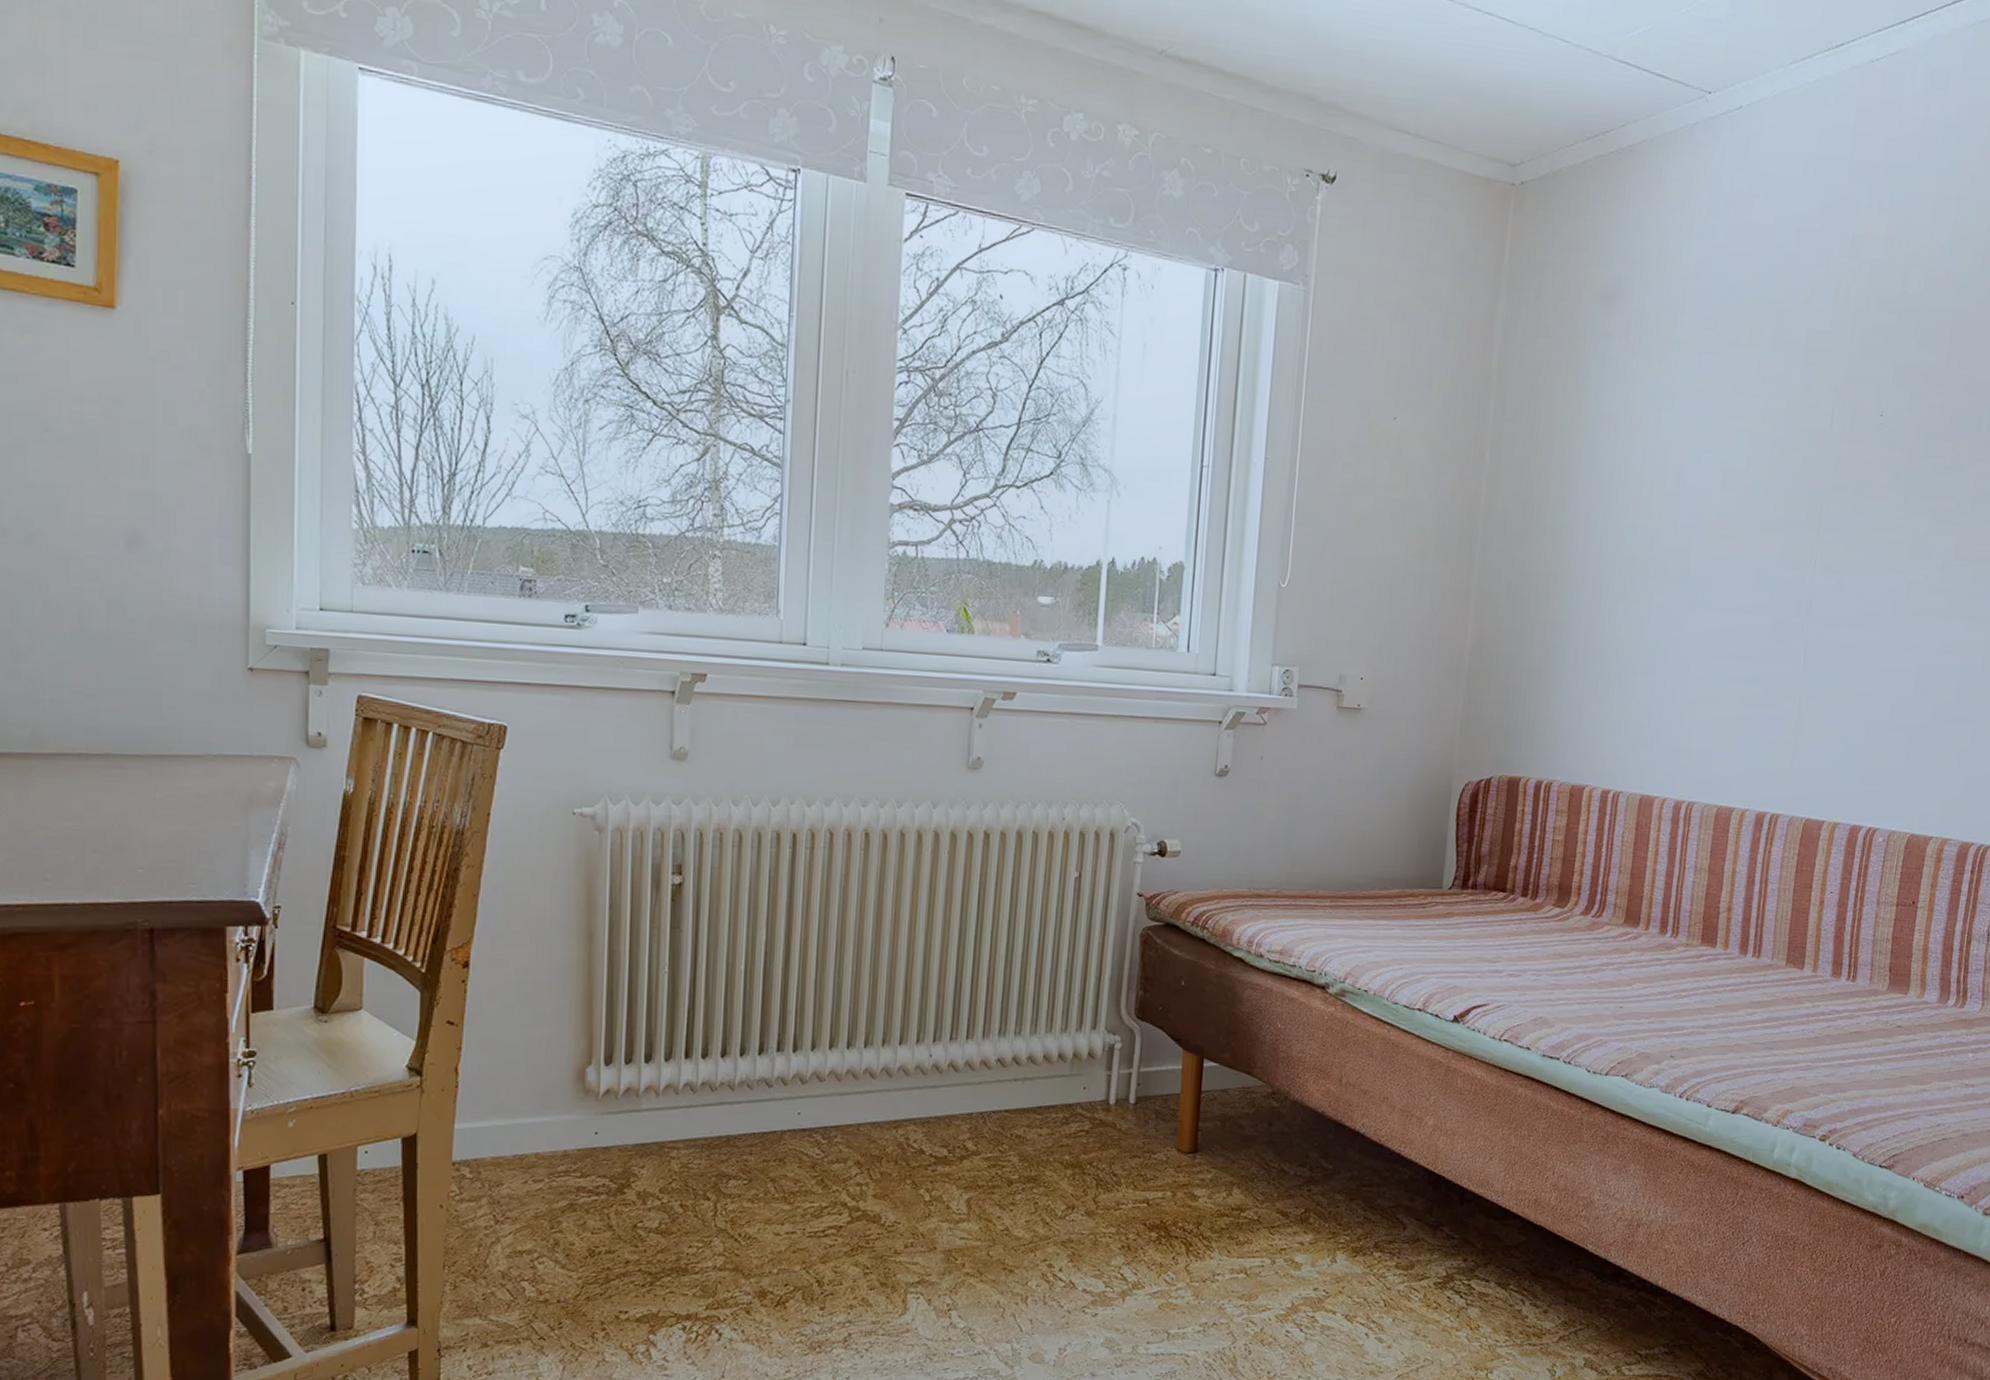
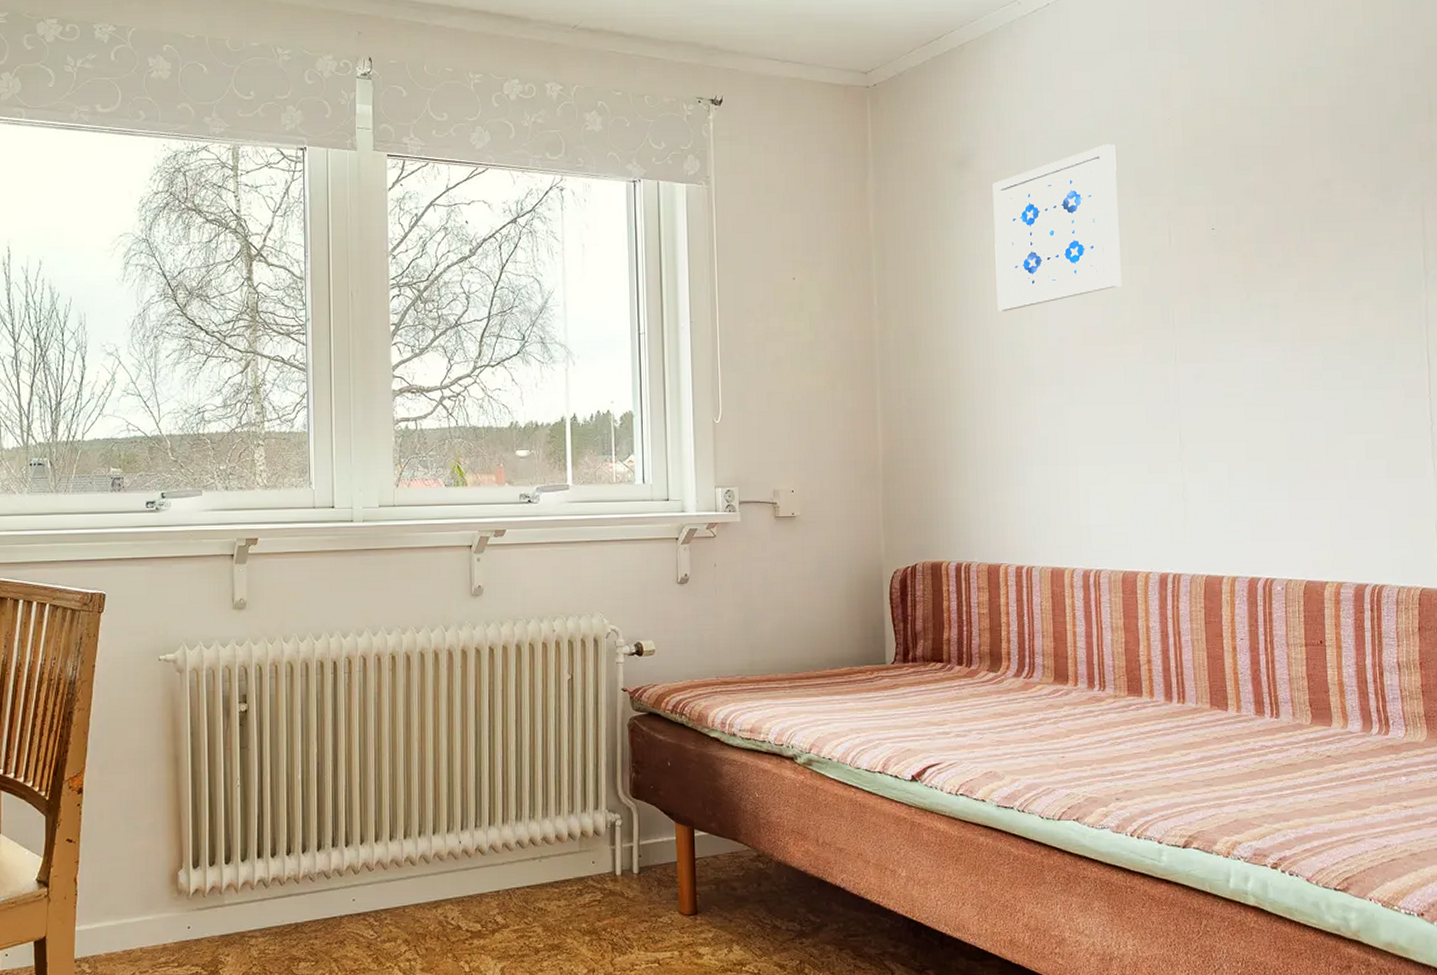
wall art: none [1625,294,1790,488] -> present [992,143,1121,311]

